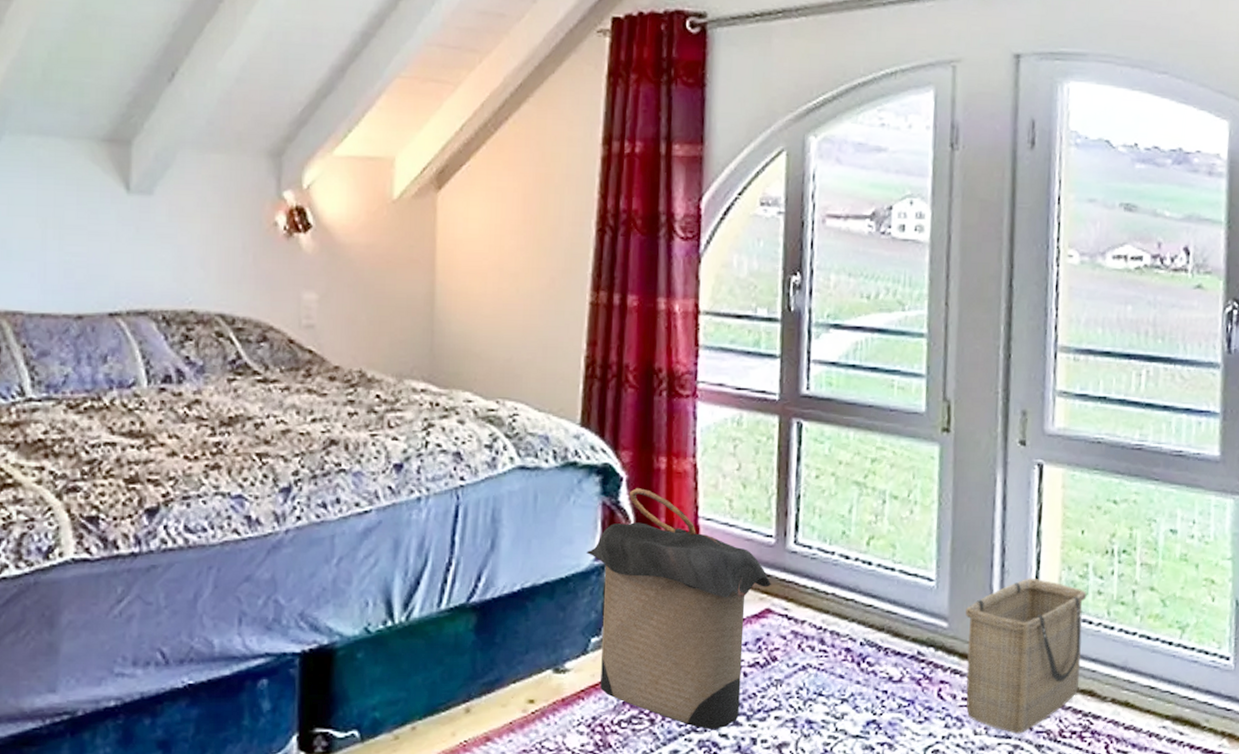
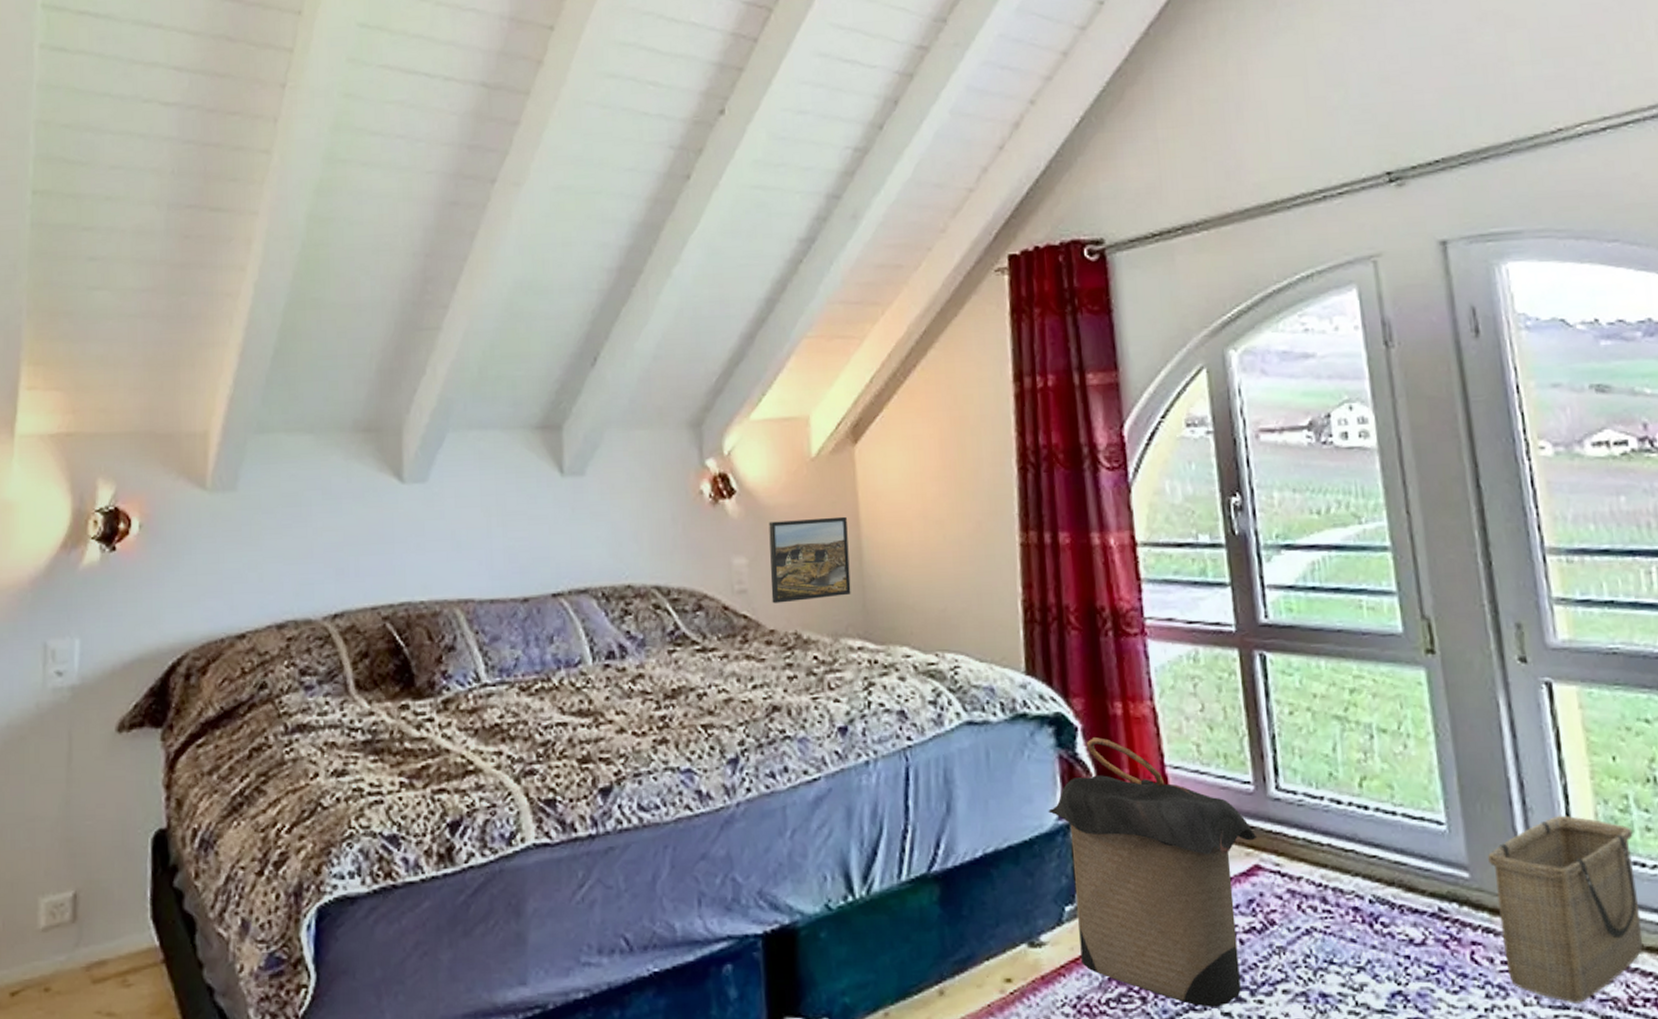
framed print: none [339,260,423,341] -> present [768,516,851,604]

